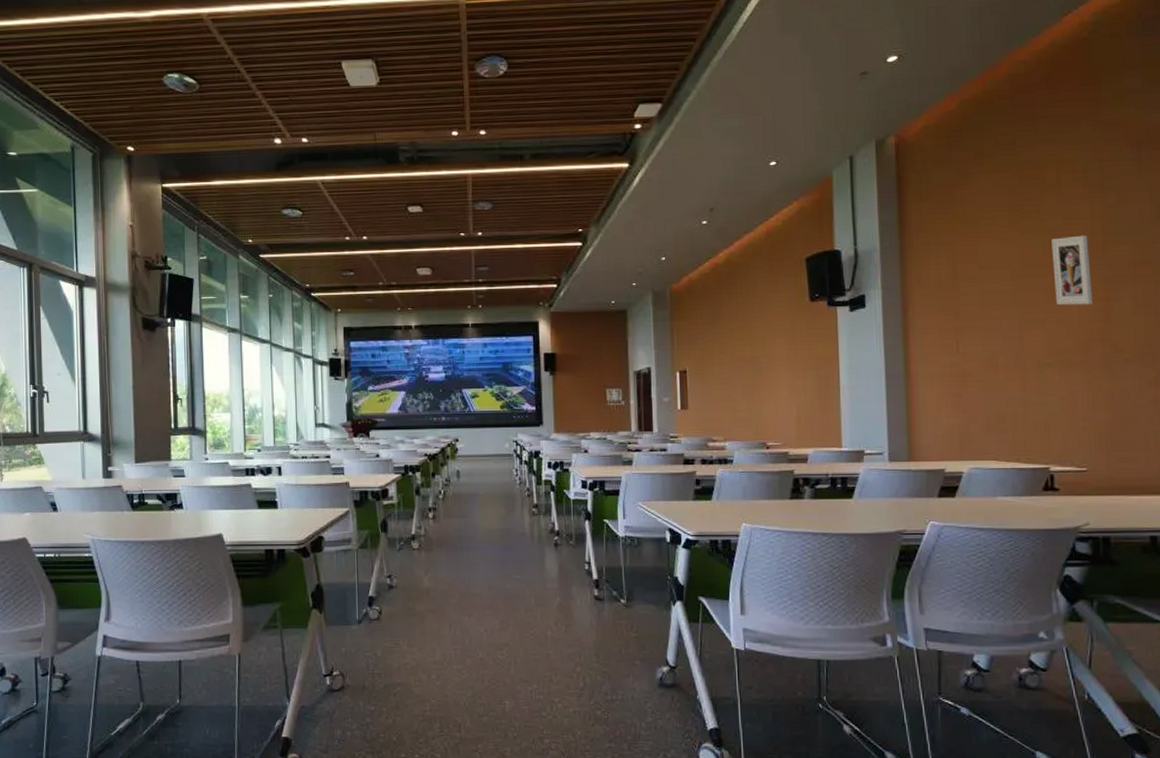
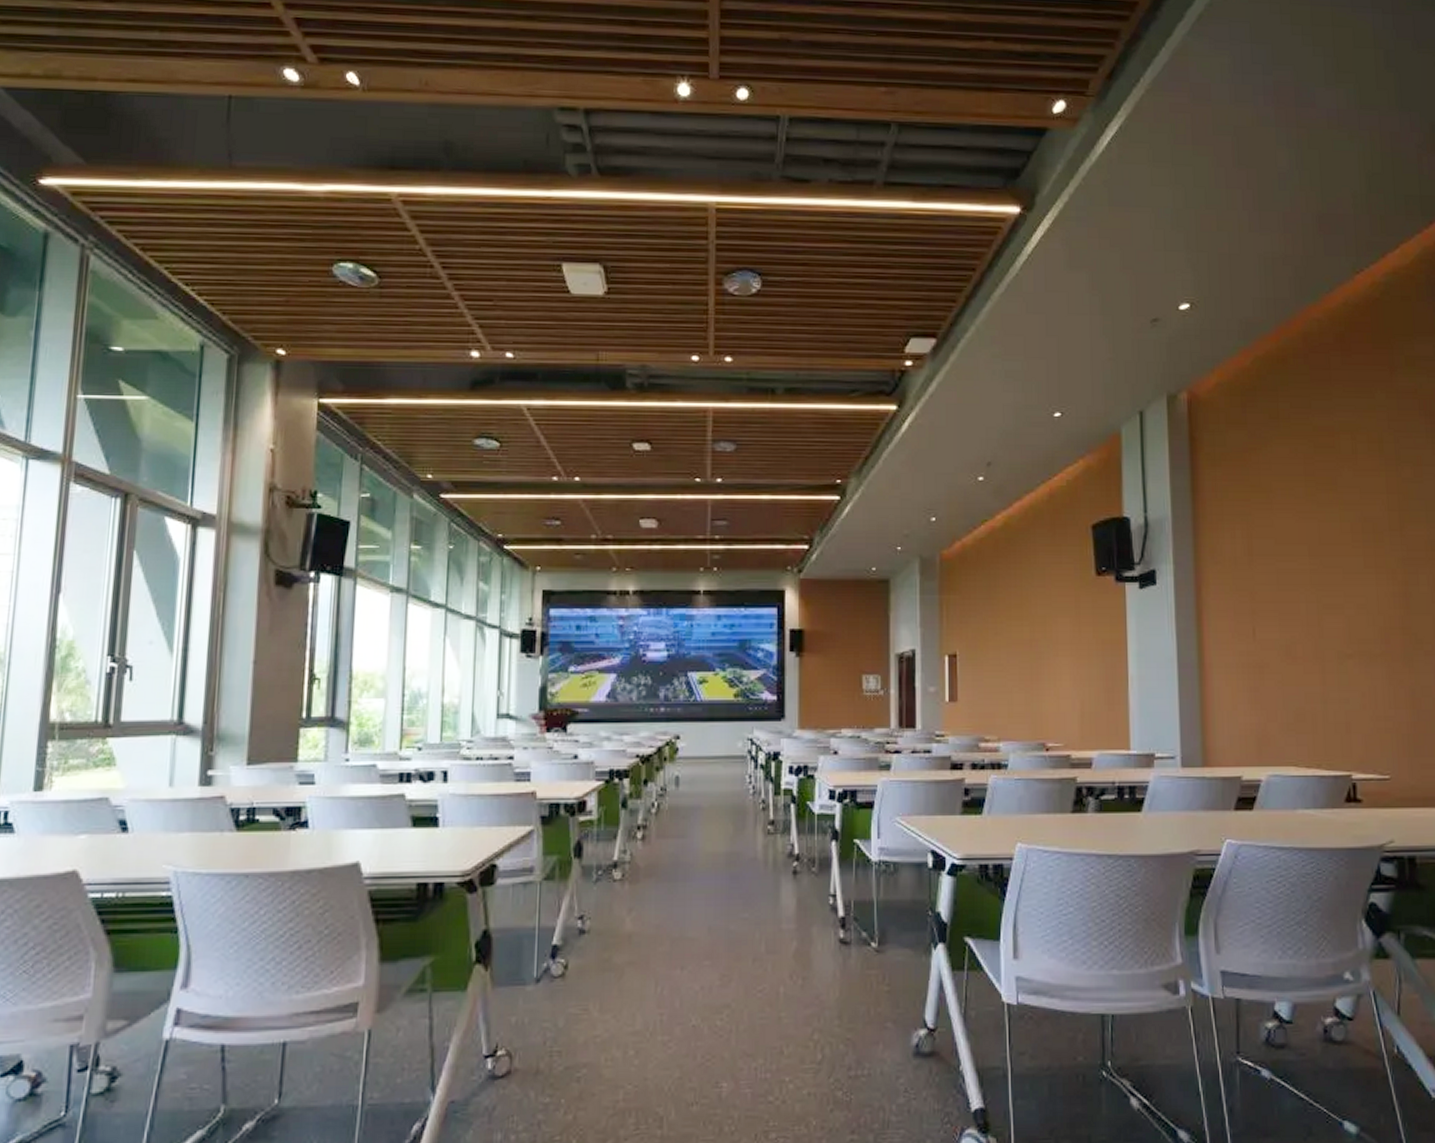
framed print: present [1051,235,1092,306] -> none [1348,511,1391,589]

